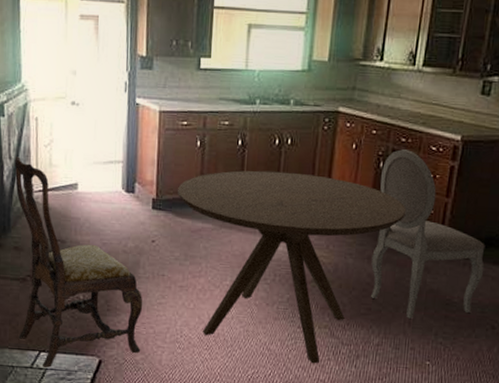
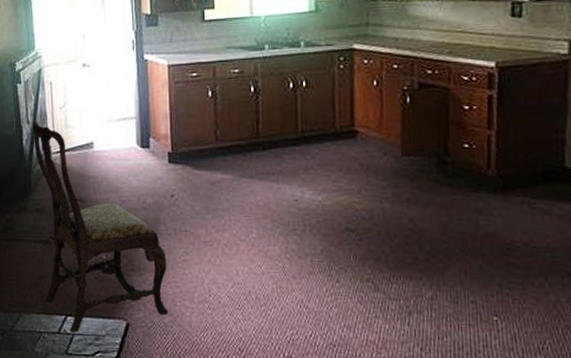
dining table: present [178,170,407,364] -> none [193,115,444,323]
dining chair: present [370,149,485,319] -> none [409,82,548,267]

